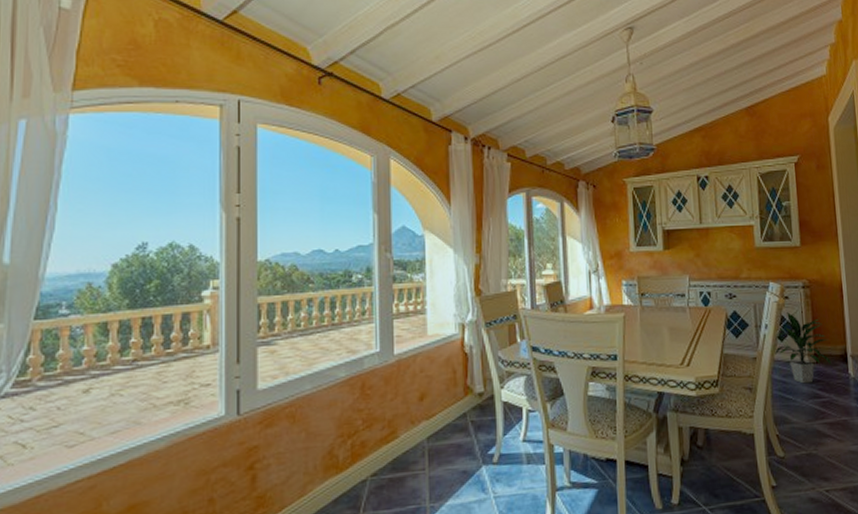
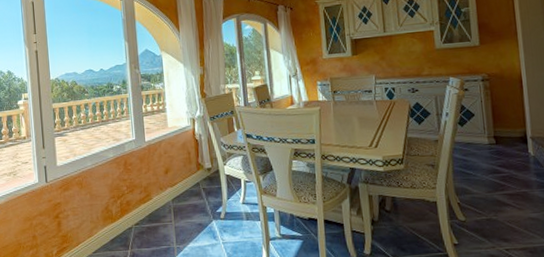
indoor plant: present [775,311,832,384] -> none [456,101,512,162]

